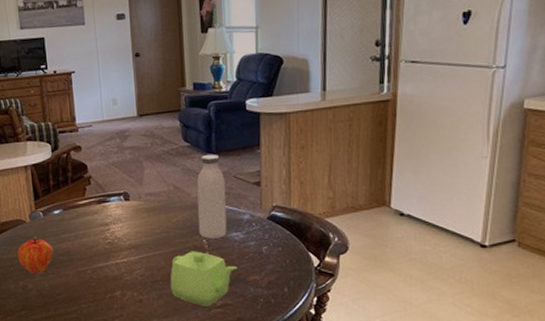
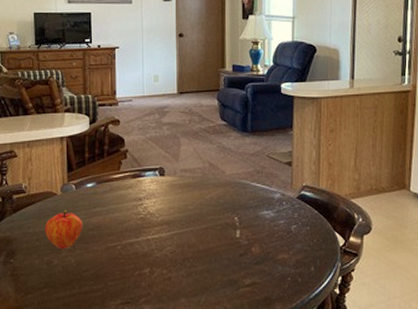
teapot: present [170,251,237,306] -> none [200,228,267,285]
water bottle: present [197,155,227,239] -> none [231,134,259,216]

